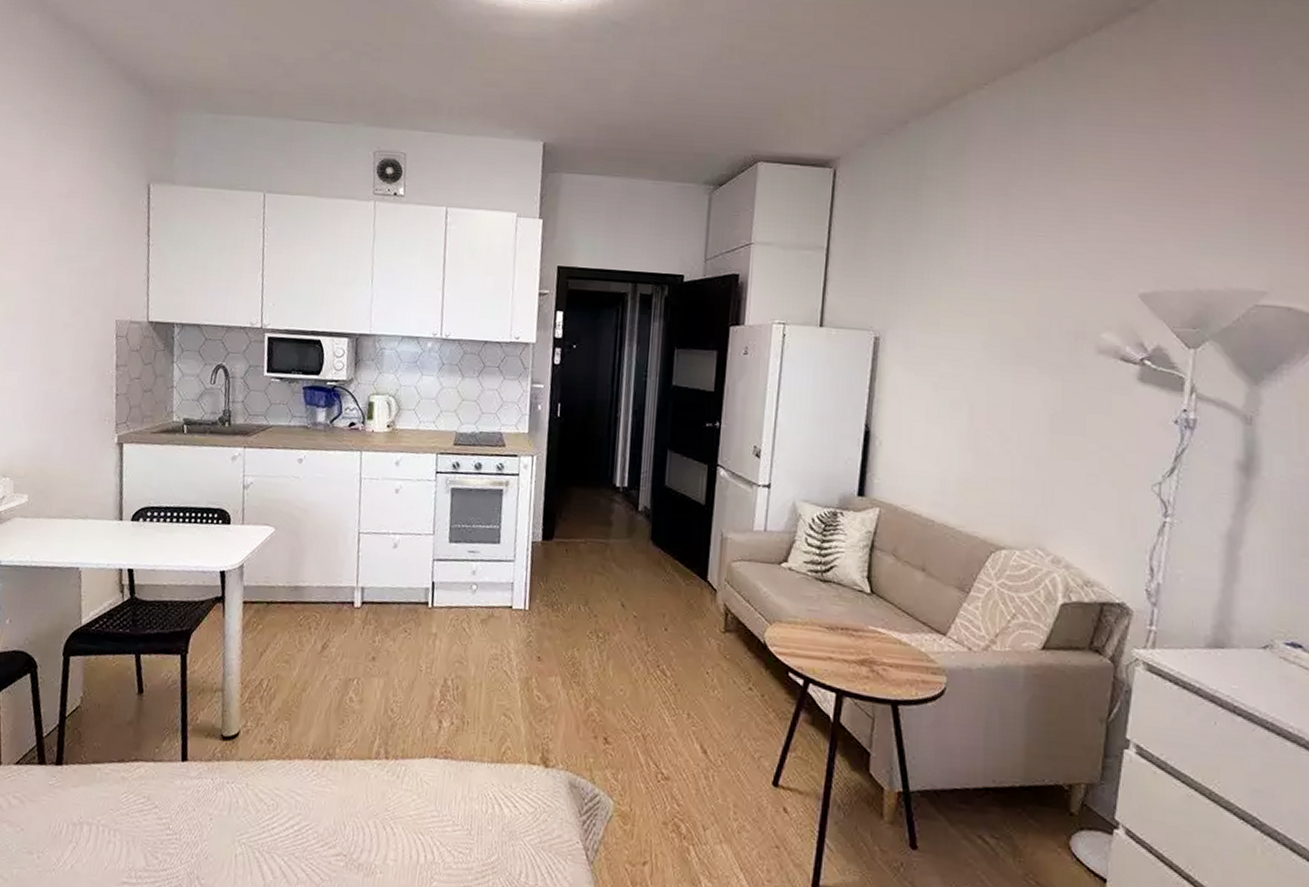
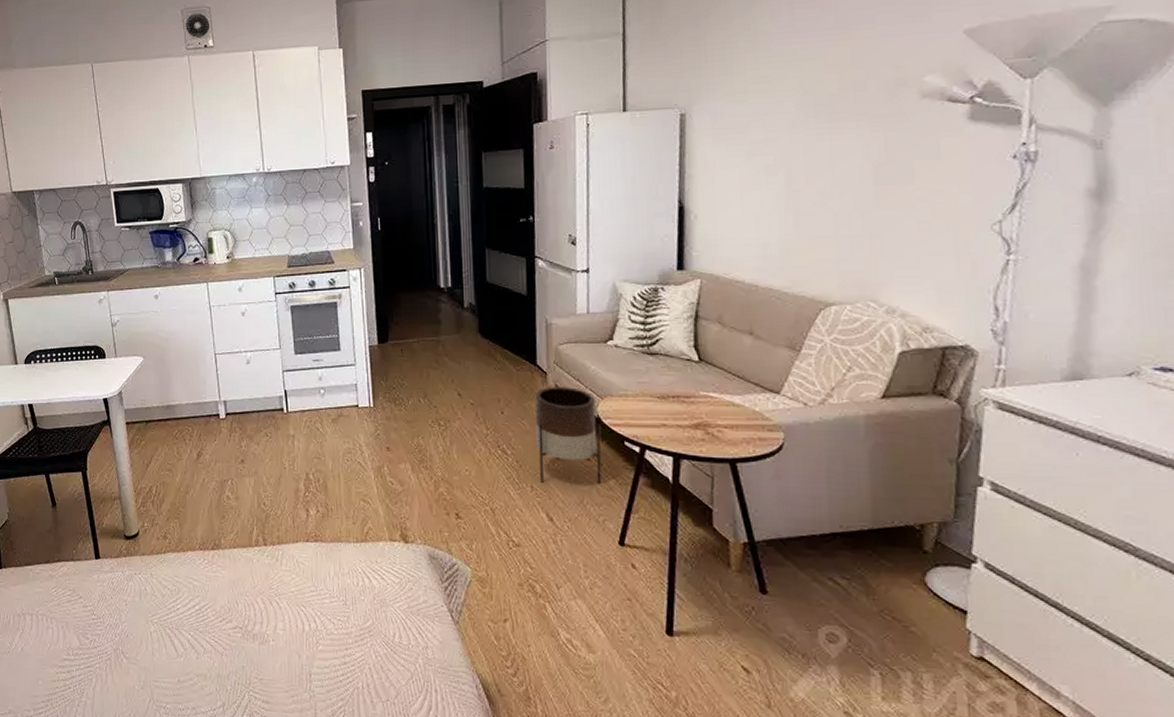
planter: none [698,606,766,717] -> present [534,387,602,485]

